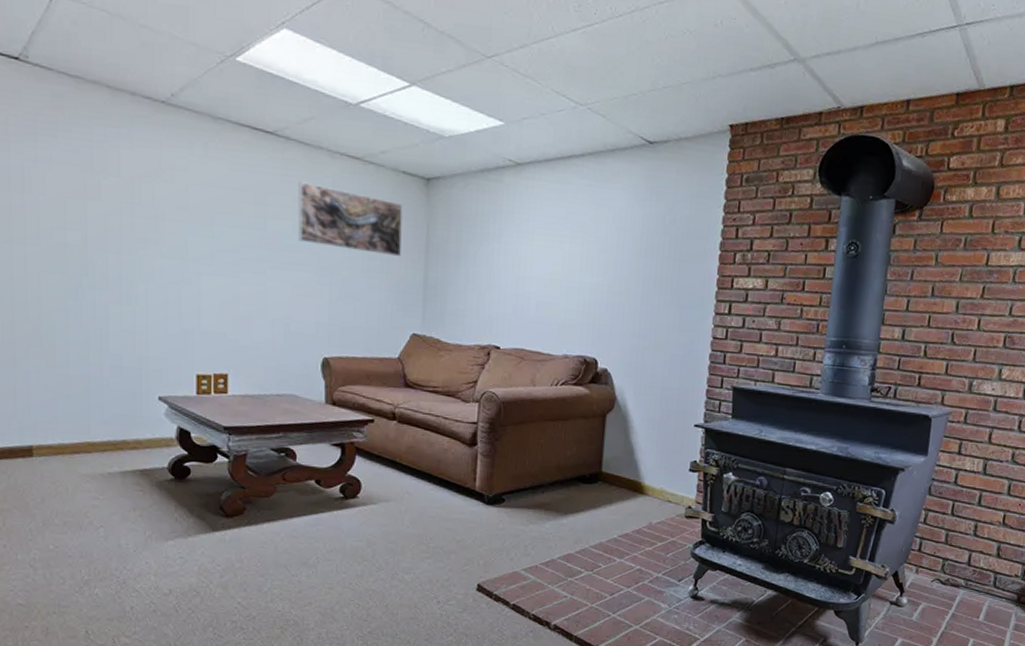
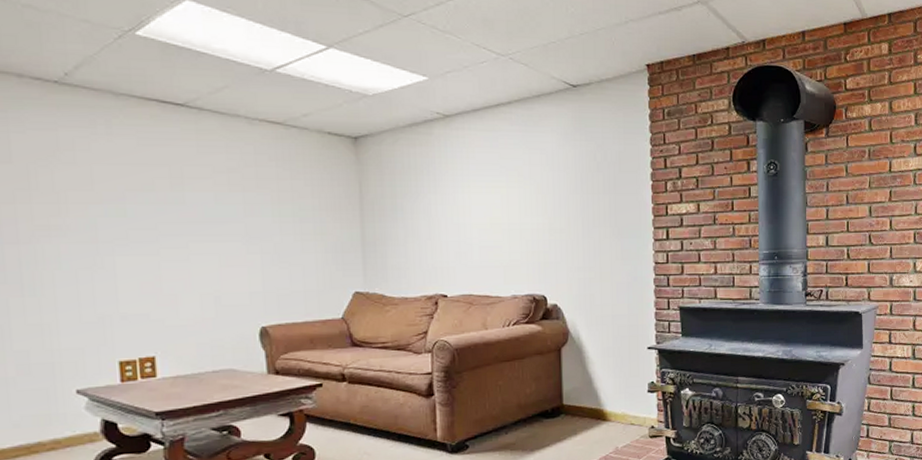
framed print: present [298,181,403,257] -> none [216,151,334,217]

